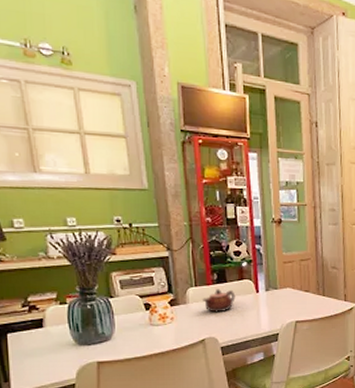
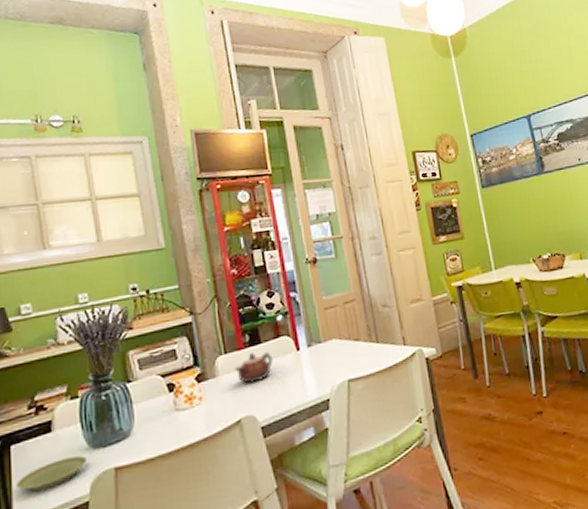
plate: none [12,348,75,370] -> present [15,455,88,491]

